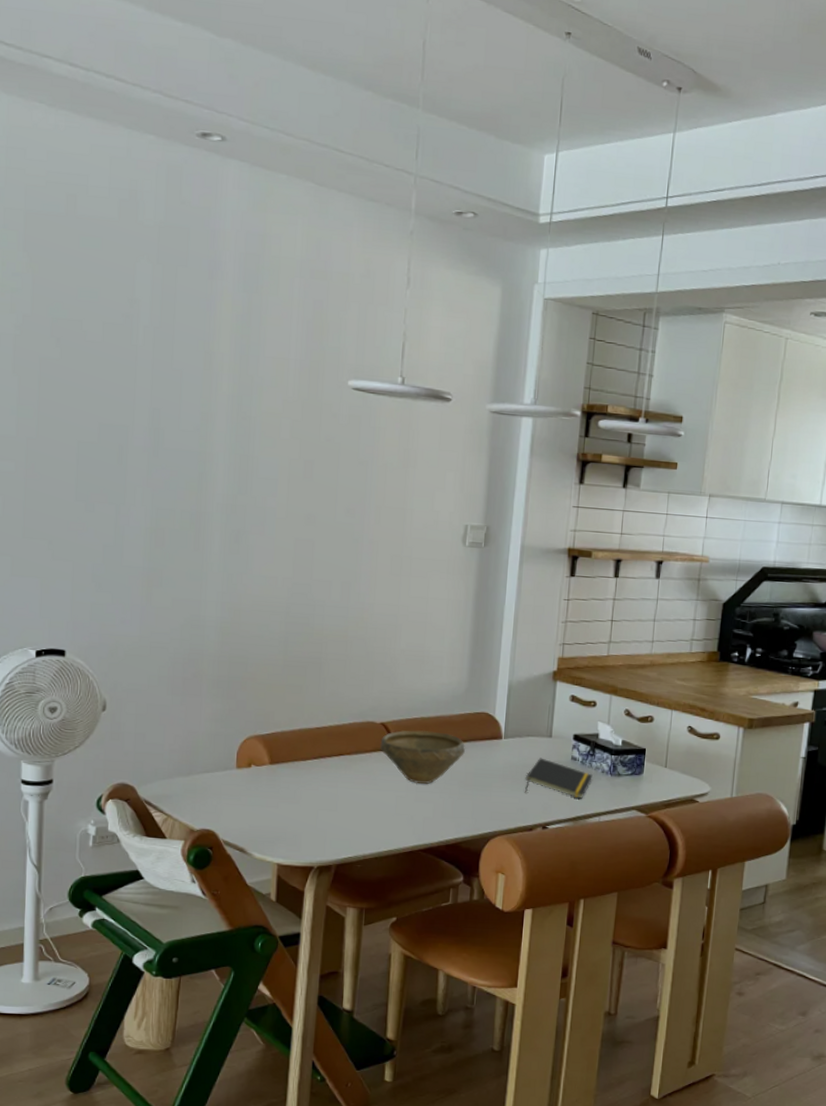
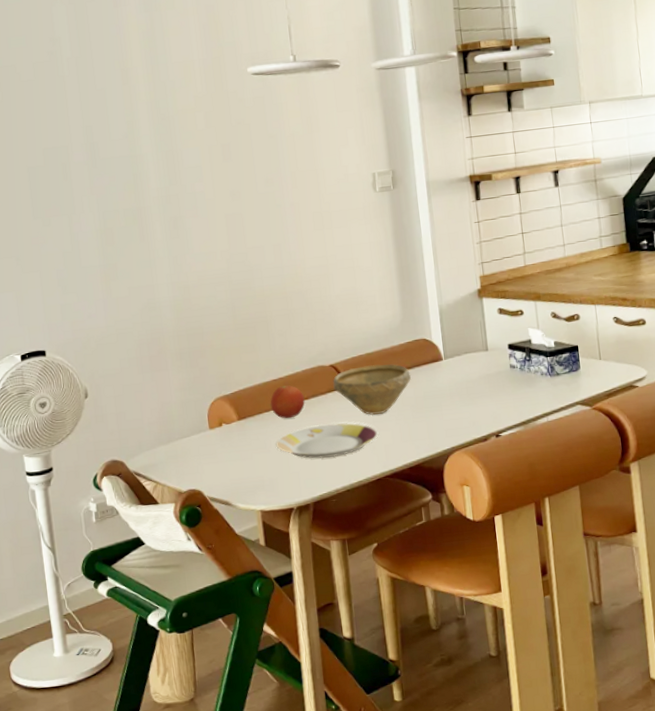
plate: none [306,783,420,821] -> present [276,422,379,459]
fruit: none [308,736,347,772] -> present [270,385,305,419]
notepad: present [525,758,593,799] -> none [471,371,533,406]

